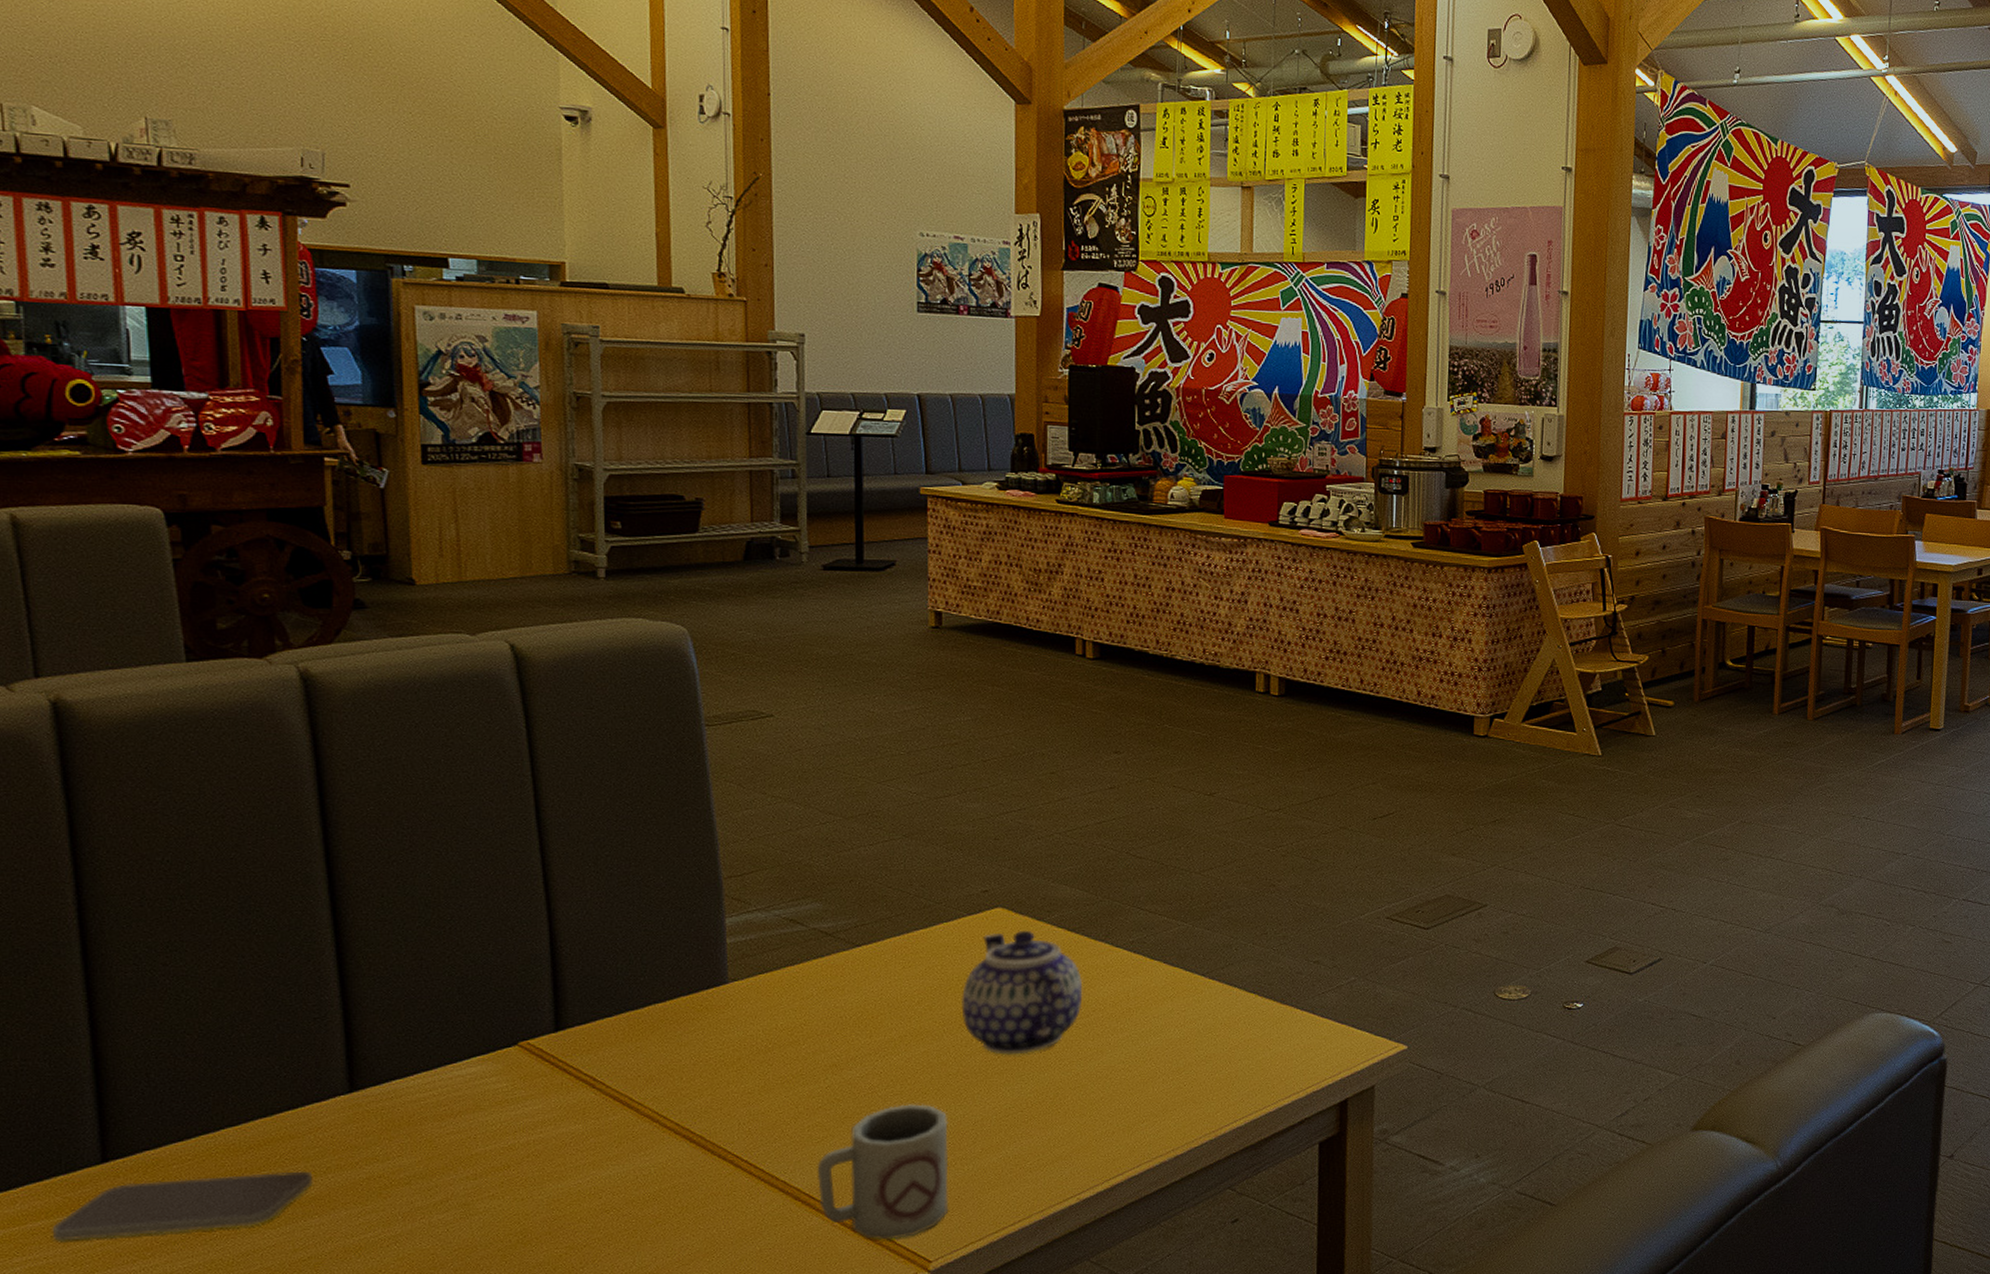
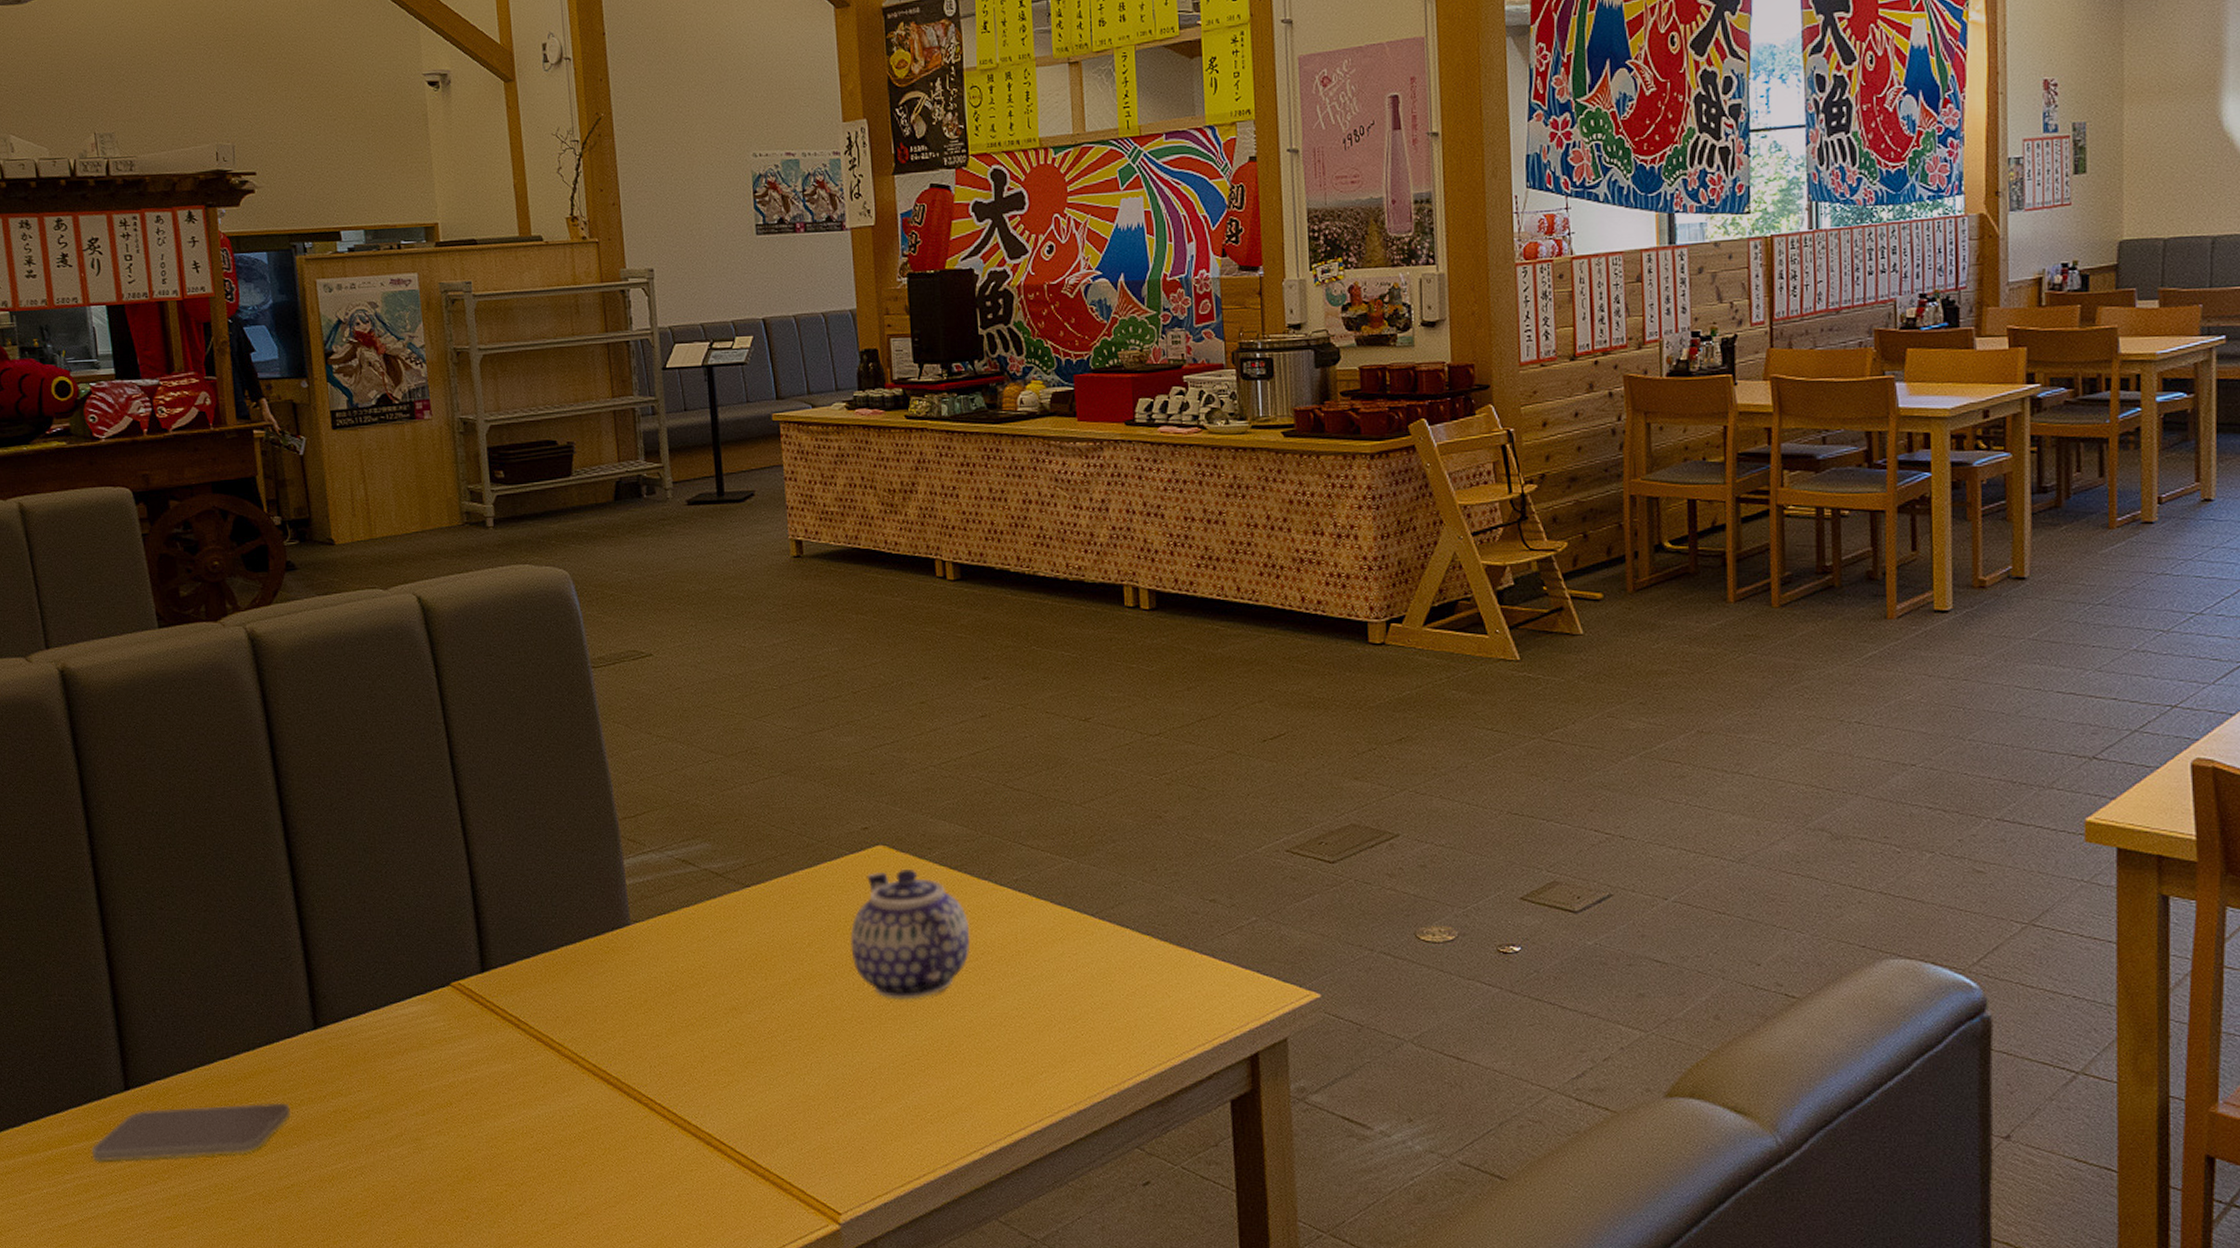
cup: present [817,1104,949,1240] -> none [725,1050,854,1190]

